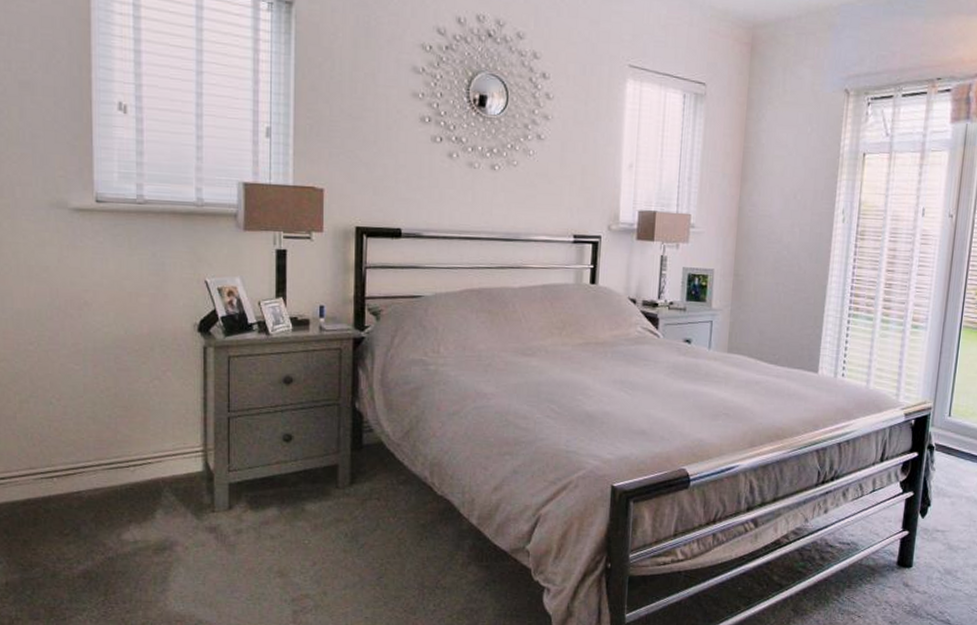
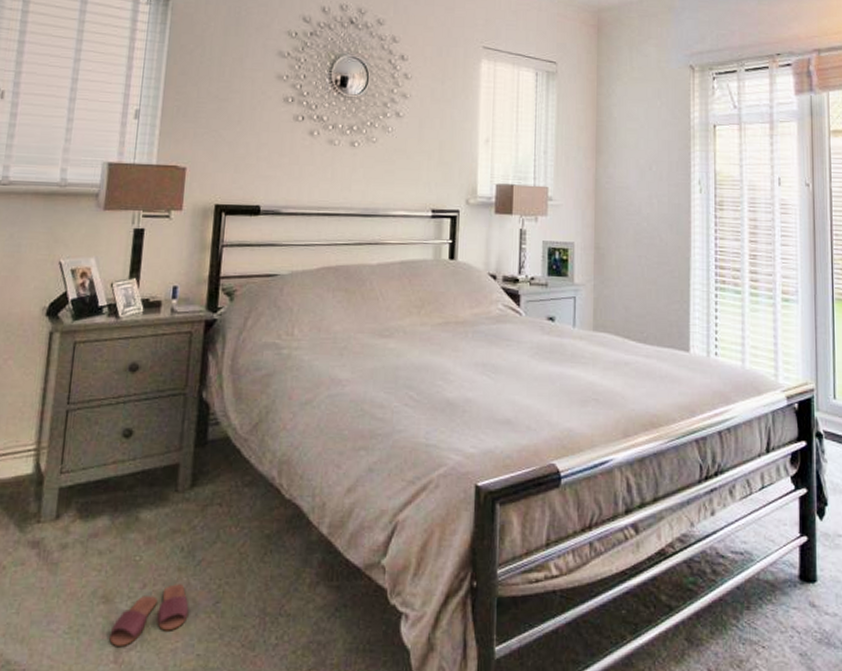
slippers: none [287,563,356,610] -> present [109,584,189,646]

